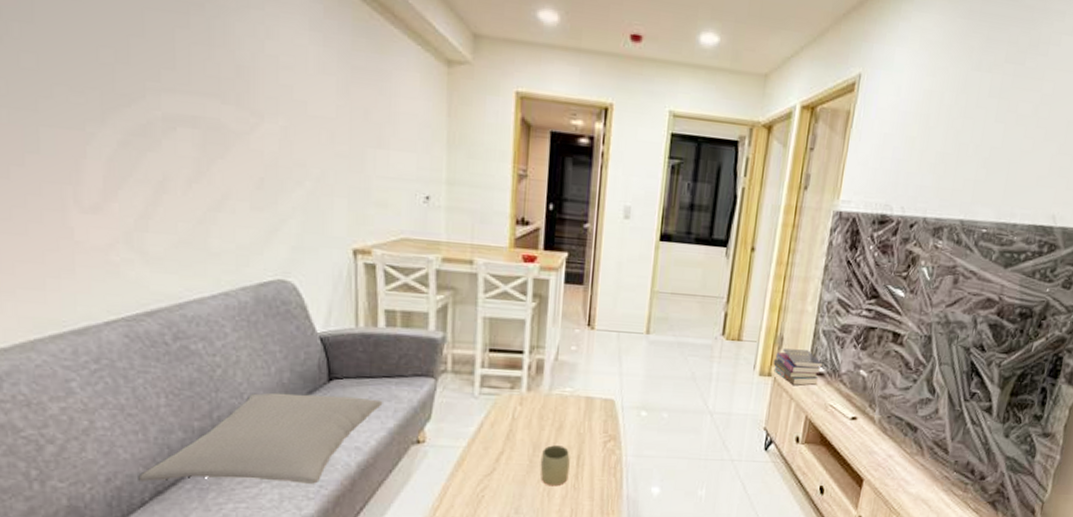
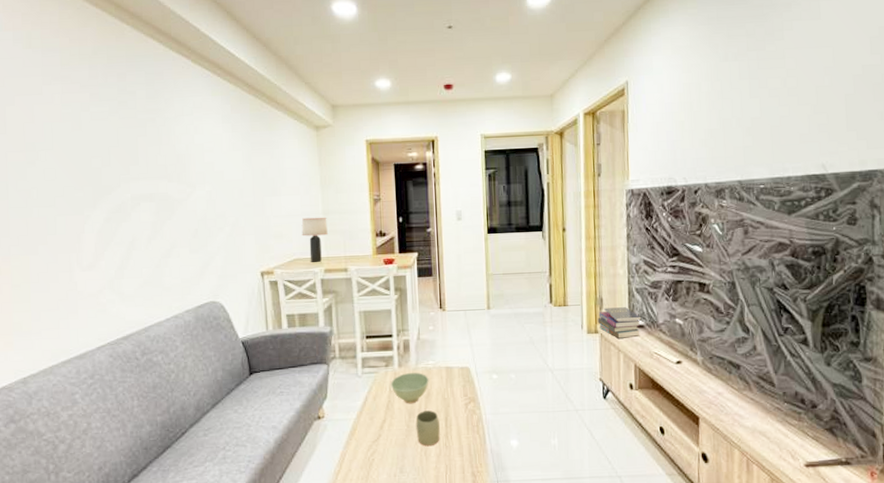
pillow: present [138,392,383,484] -> none [120,385,290,468]
table lamp: none [415,184,452,247] -> present [301,217,328,262]
bowl: none [514,398,564,436] -> present [390,372,429,404]

